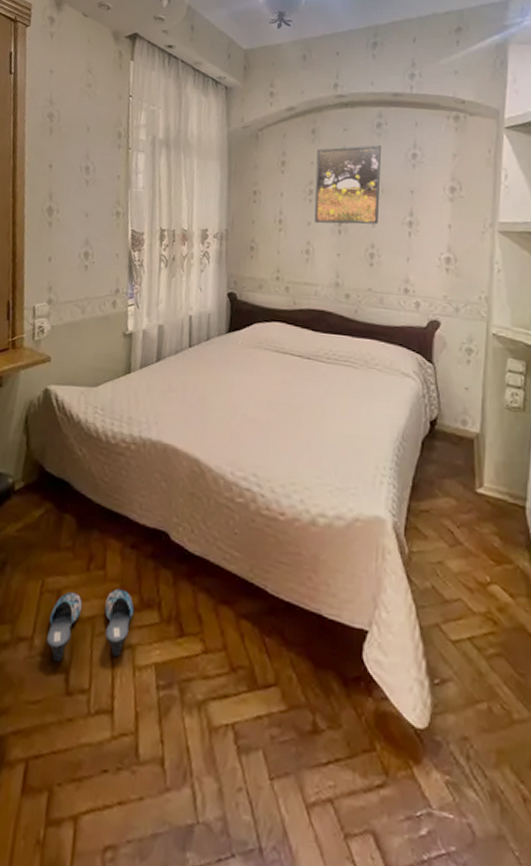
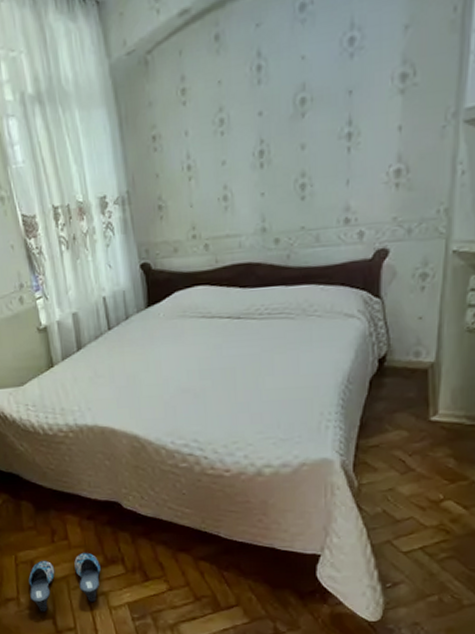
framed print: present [314,145,381,225] -> none [224,36,308,161]

